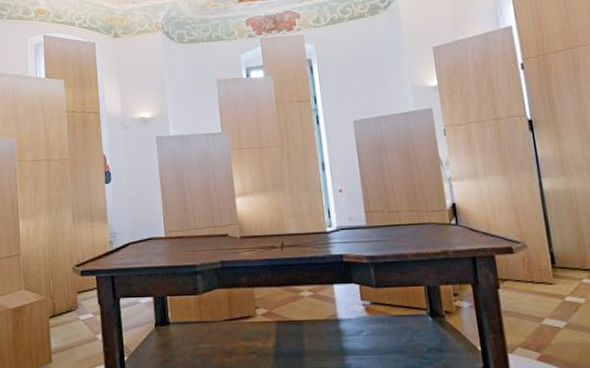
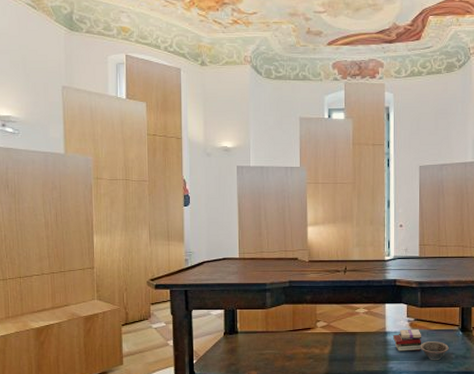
books: none [346,315,384,344] -> present [392,330,422,351]
decorative bowl: none [381,330,418,355] -> present [420,341,449,361]

